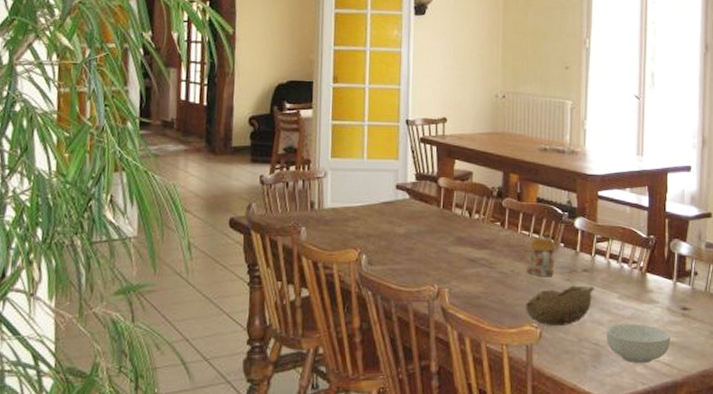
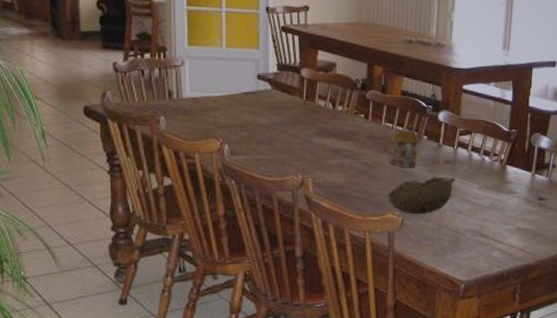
cereal bowl: present [607,324,670,364] -> none [466,213,526,249]

